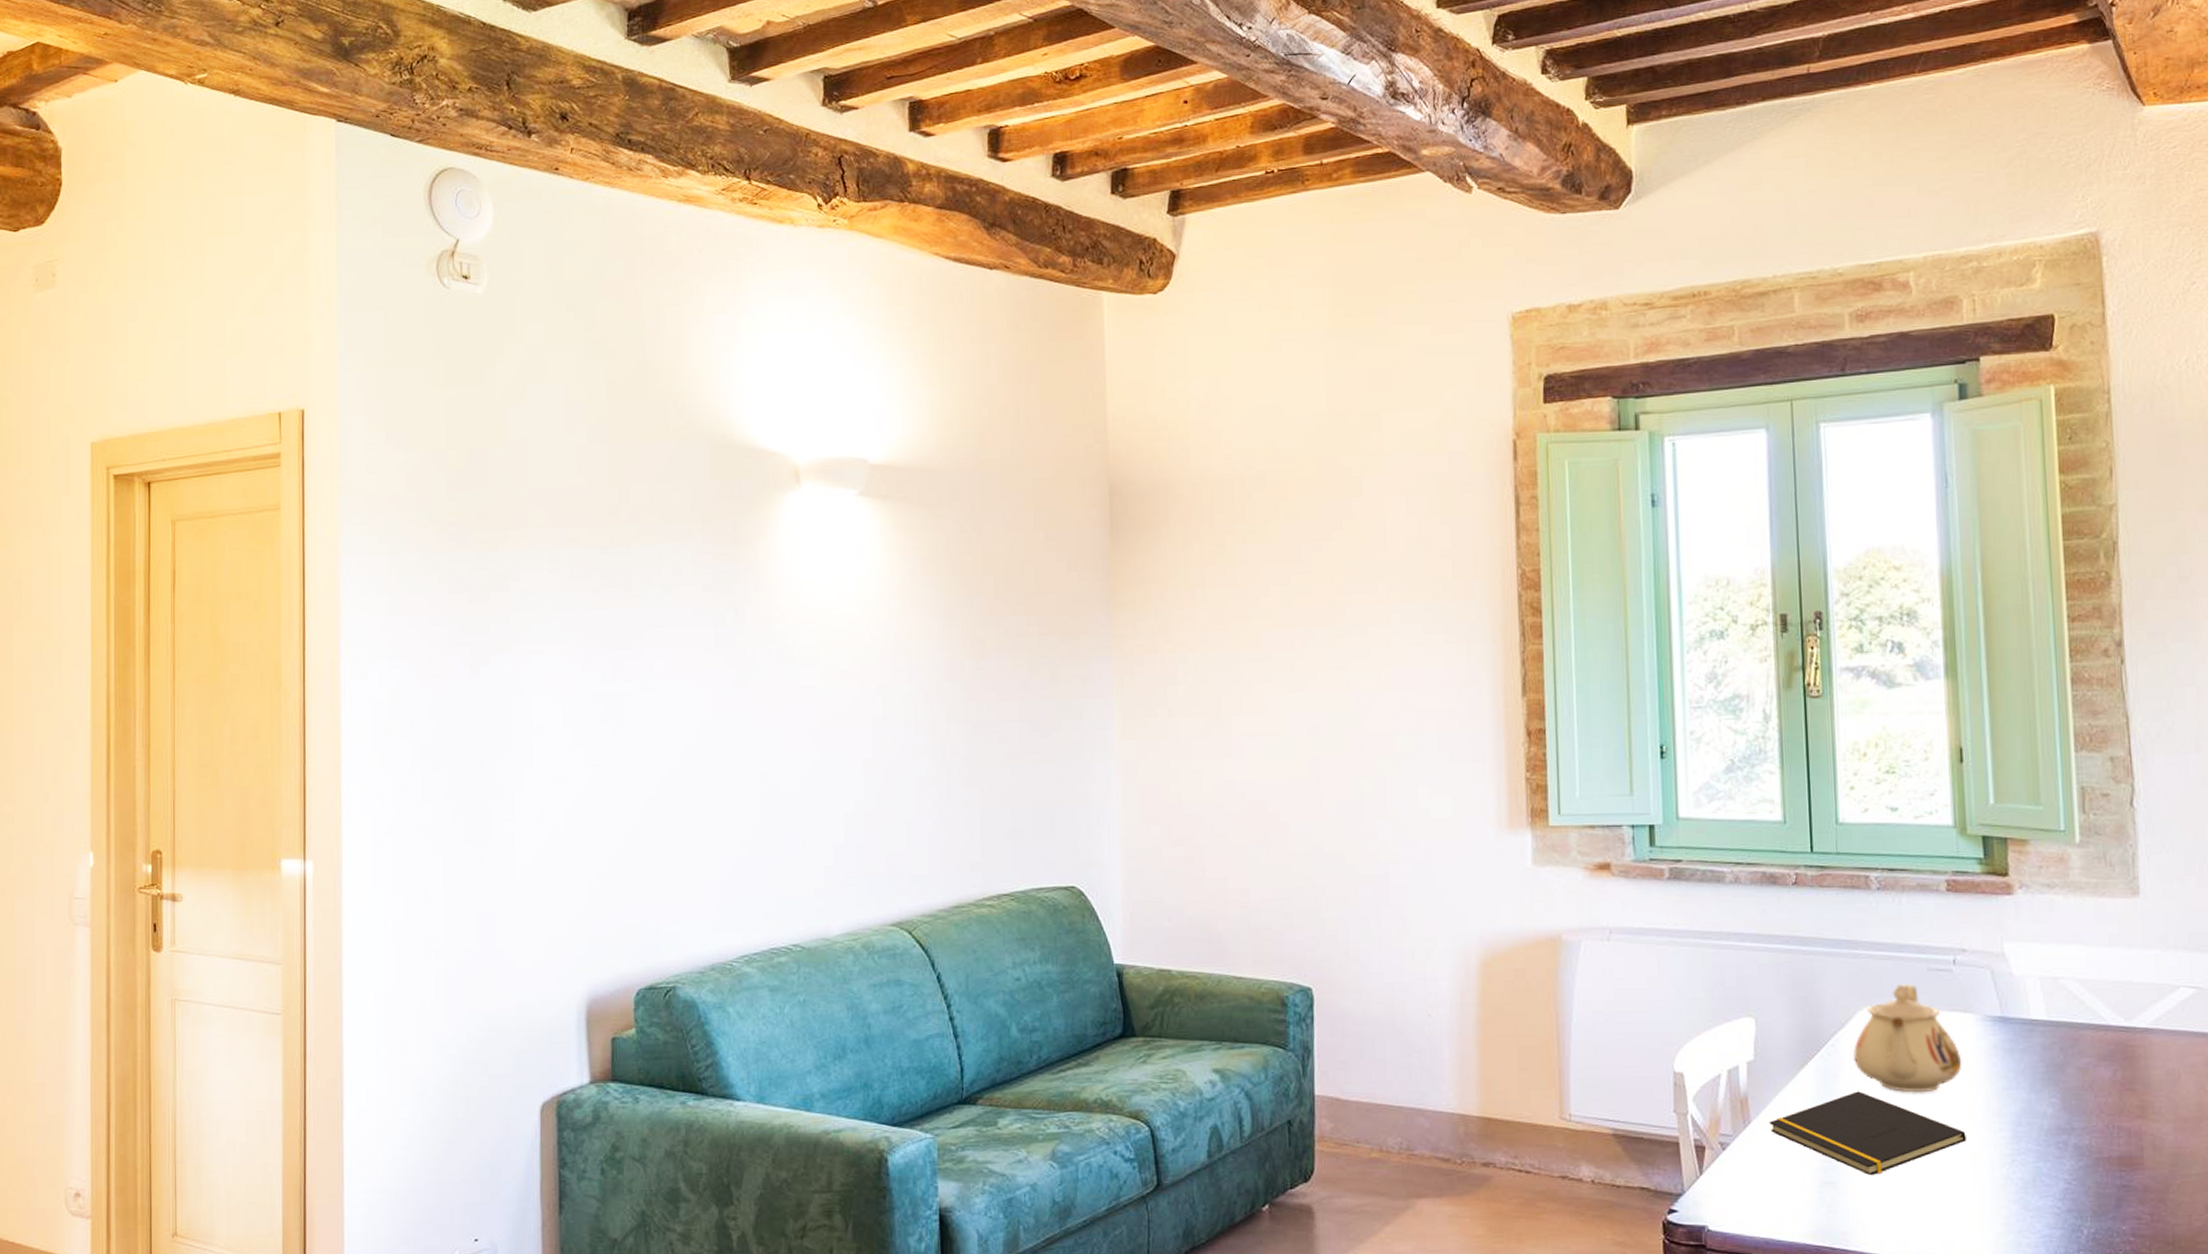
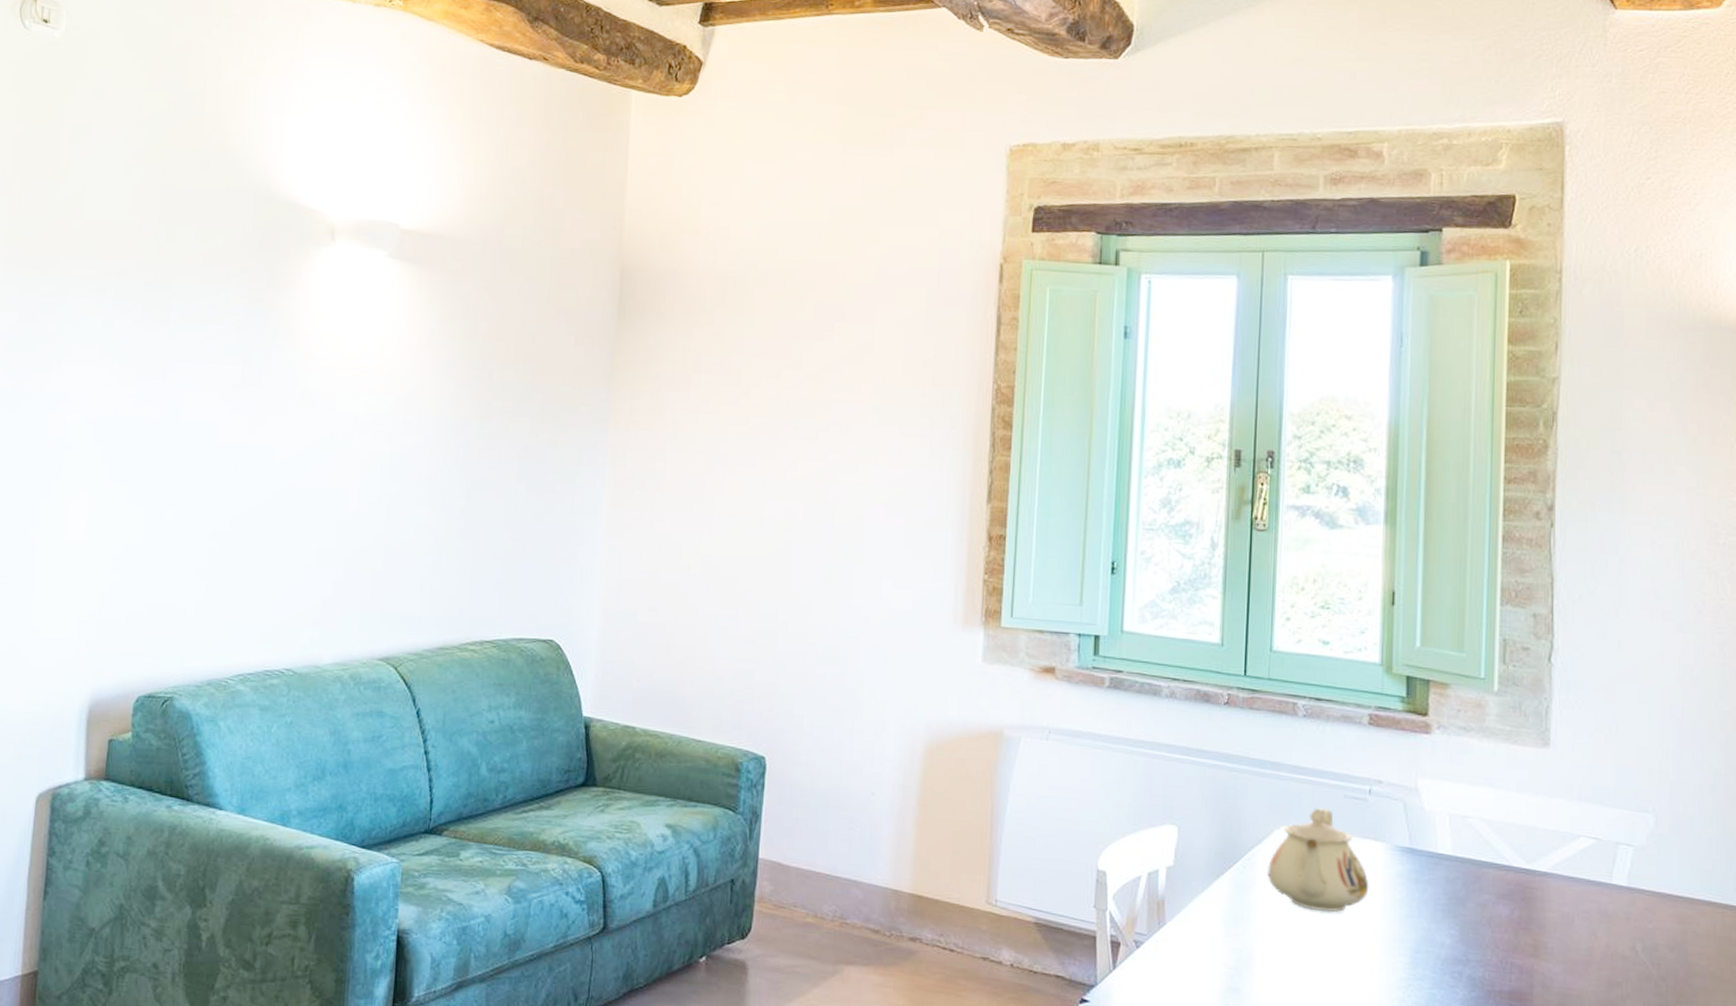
notepad: present [1769,1091,1966,1175] -> none [1182,904,1367,986]

